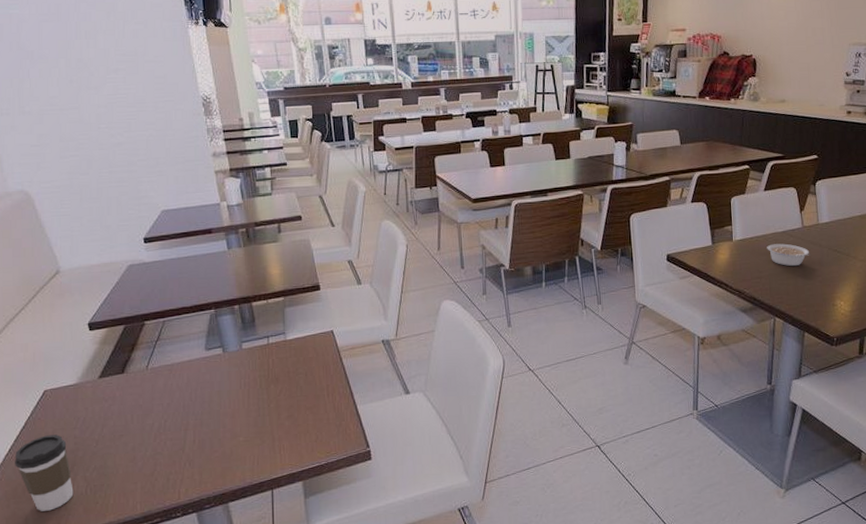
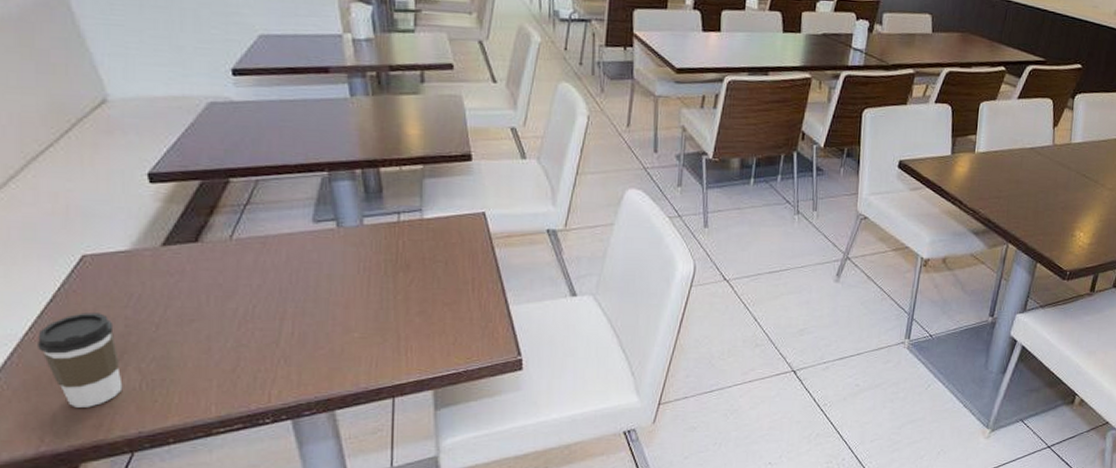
legume: present [767,243,810,267] -> none [1011,161,1057,189]

